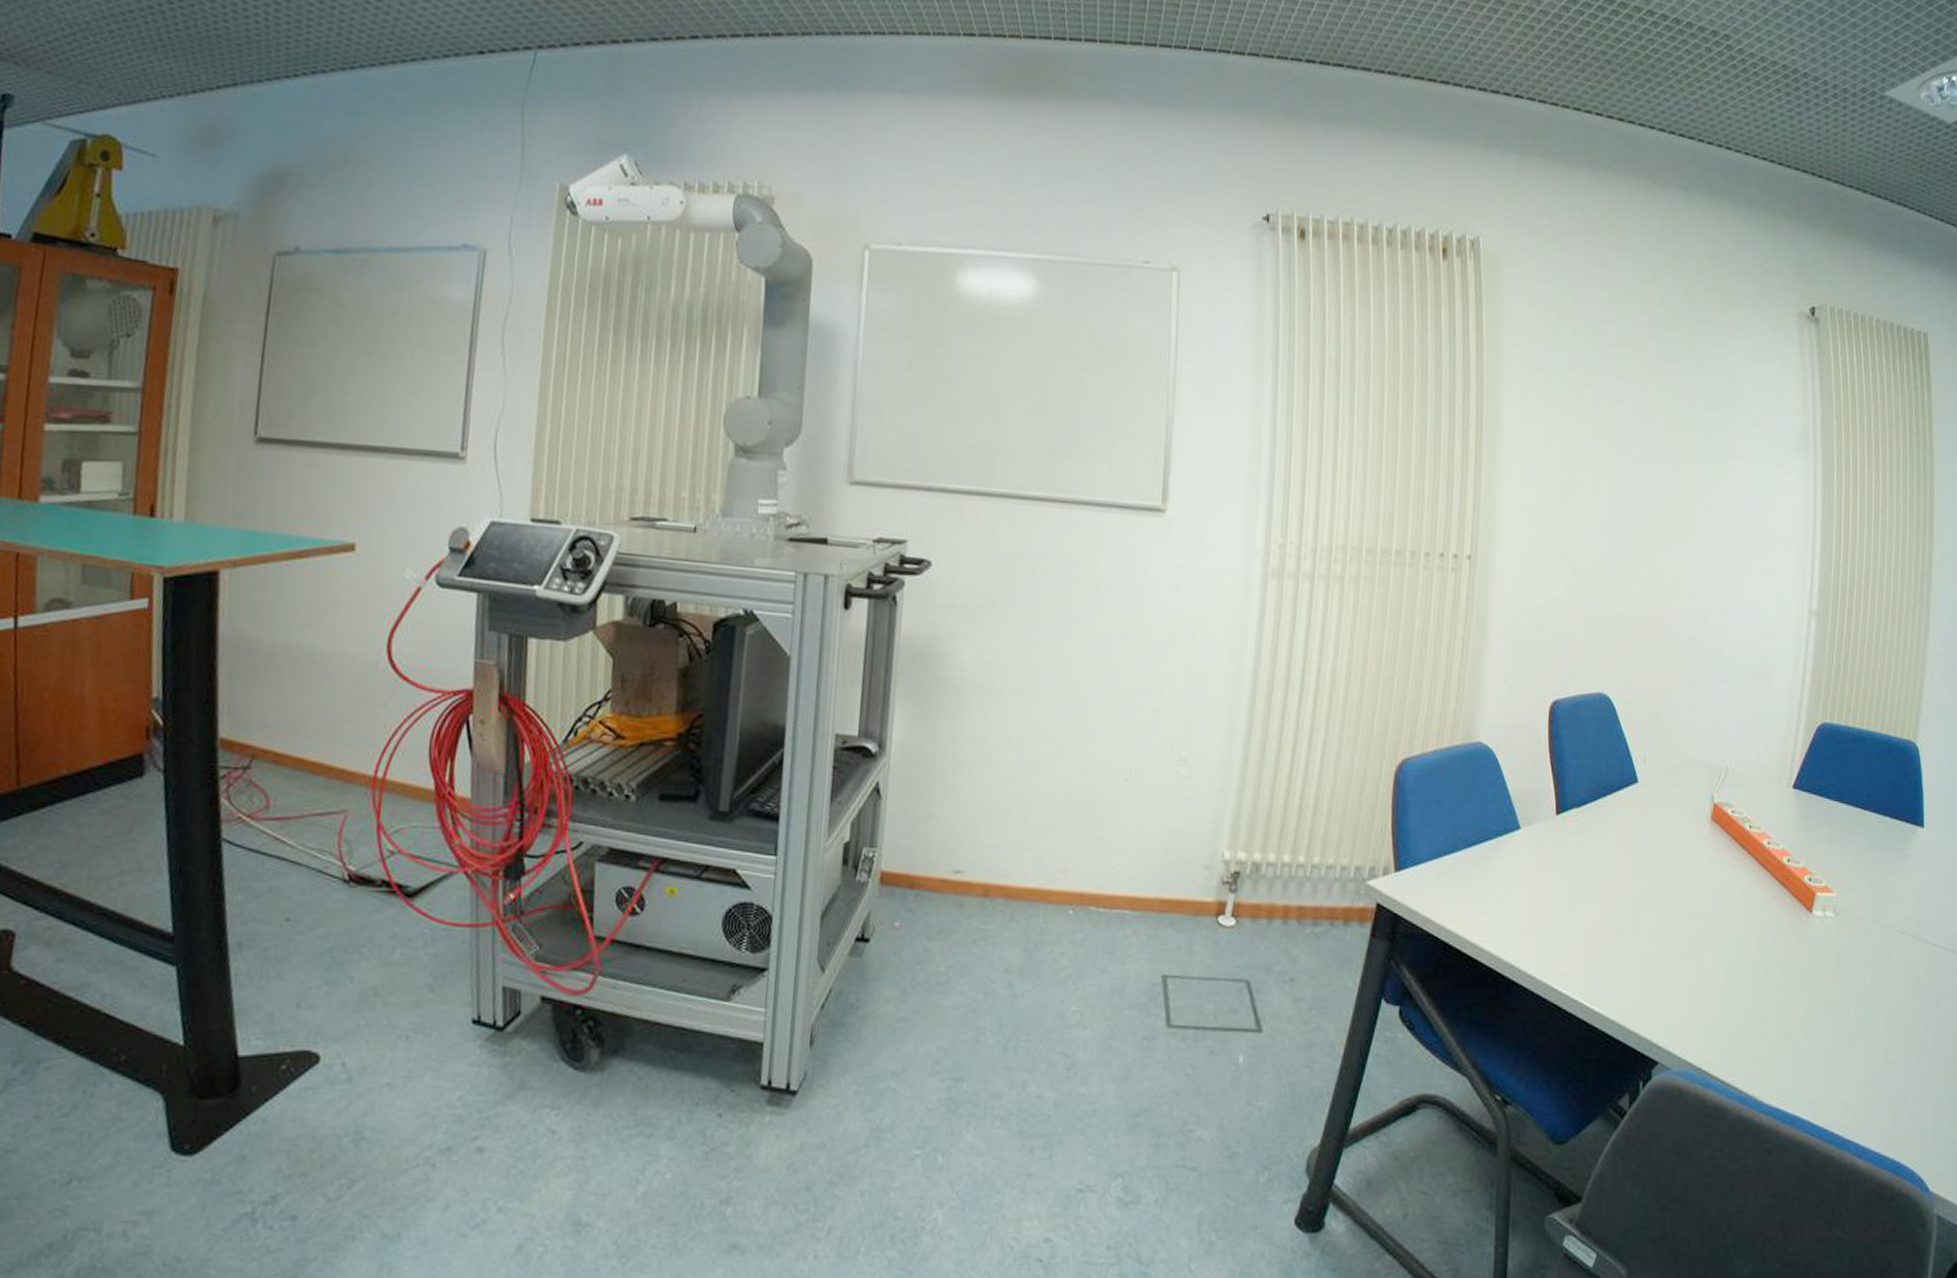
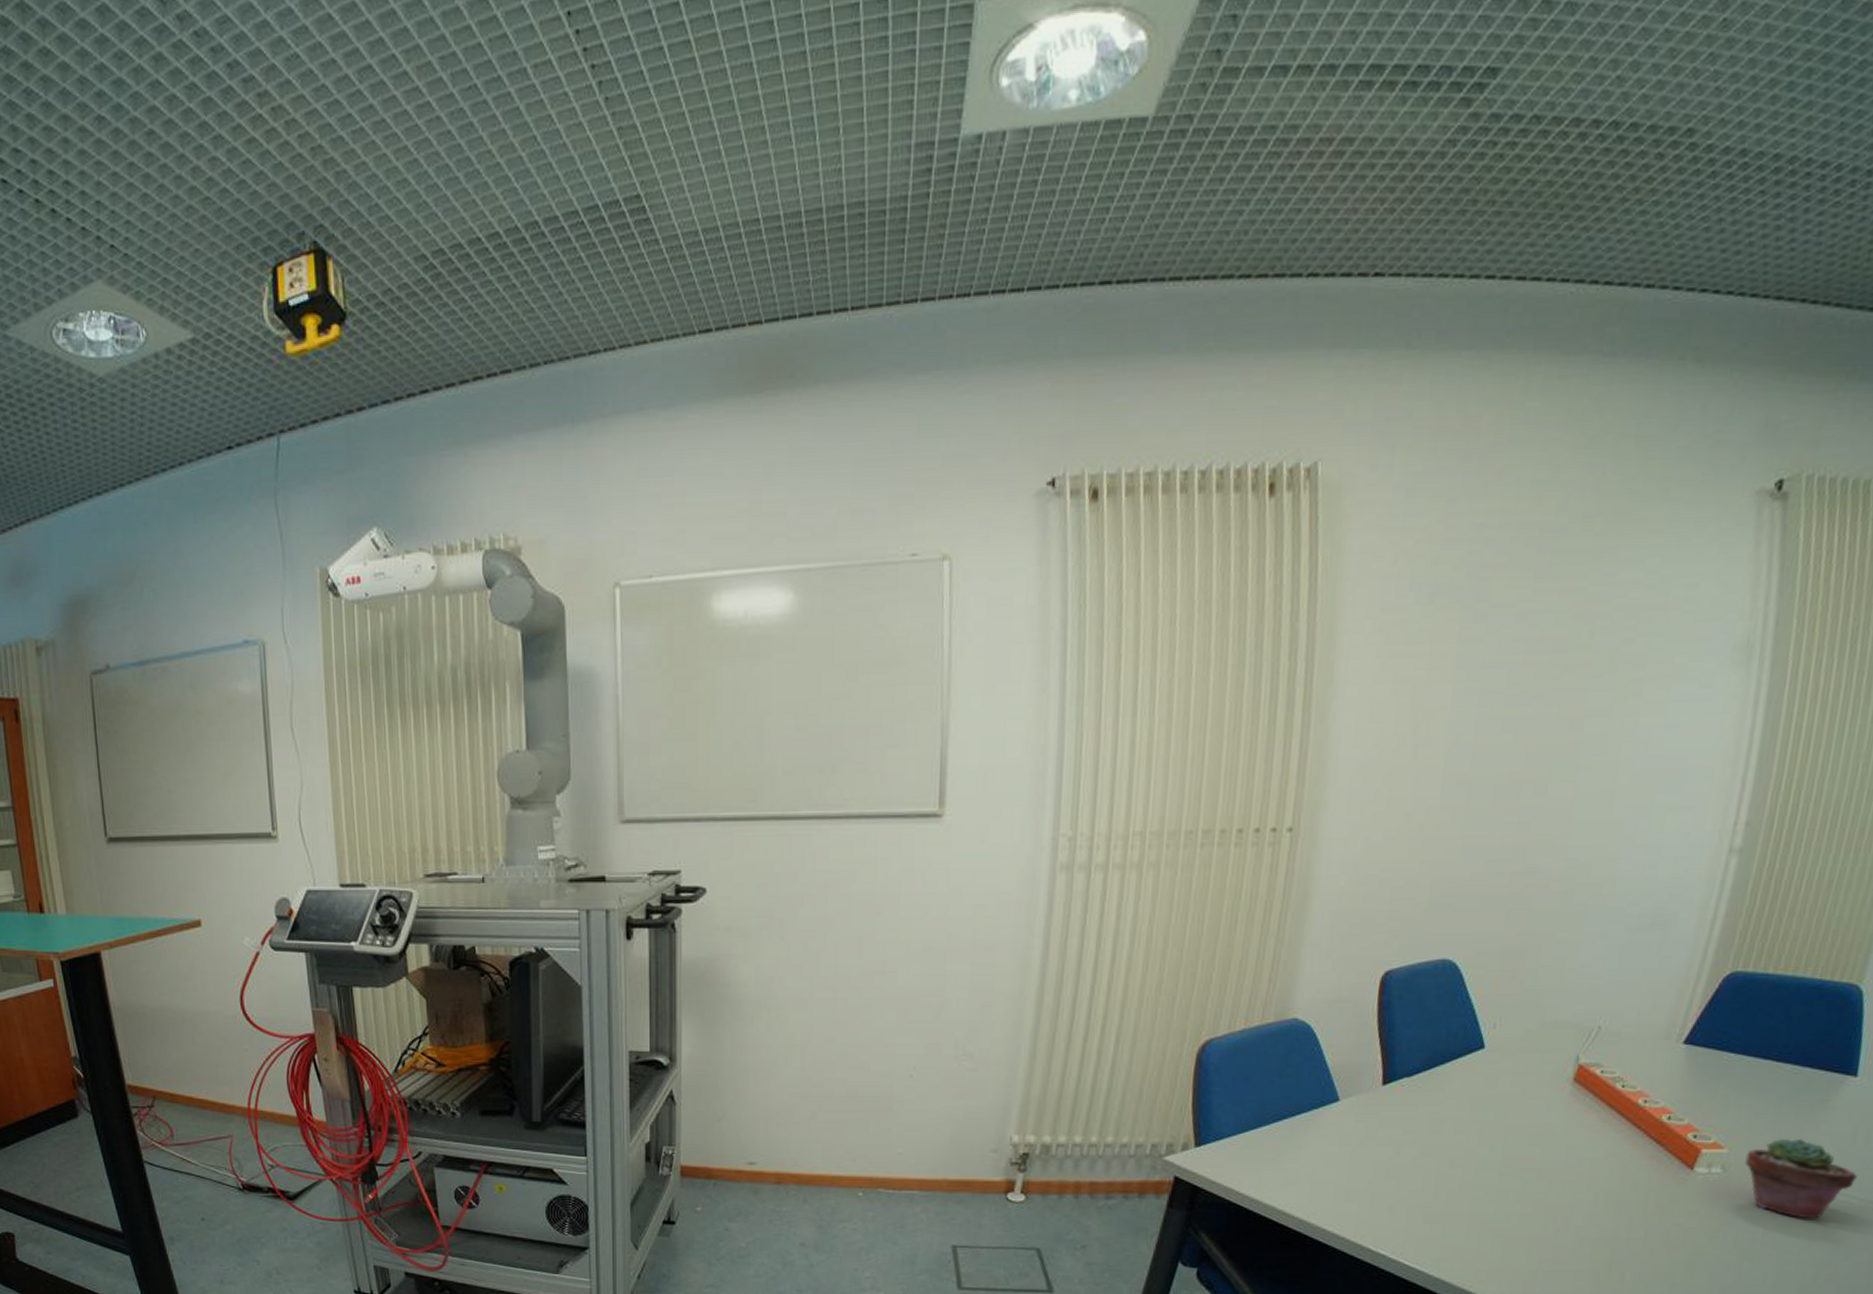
potted succulent: none [1851,884,1935,966] -> present [1745,1138,1858,1219]

